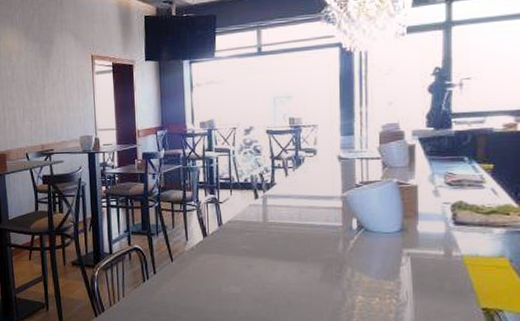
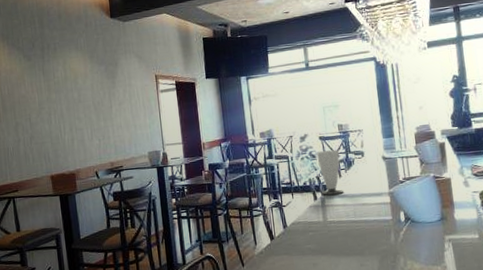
cup: none [262,145,289,194] -> present [316,149,343,195]

